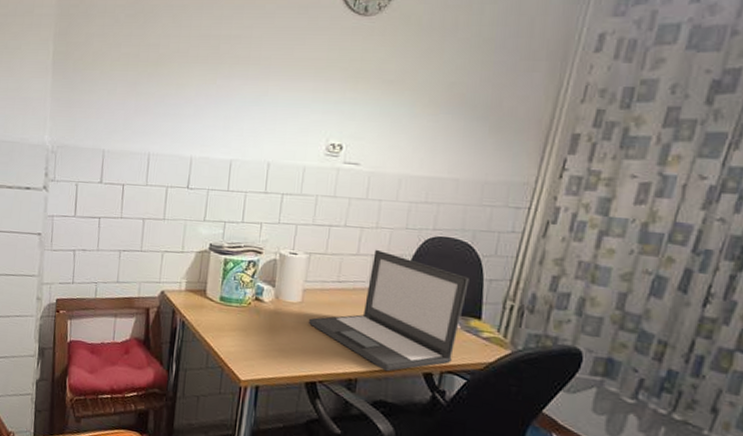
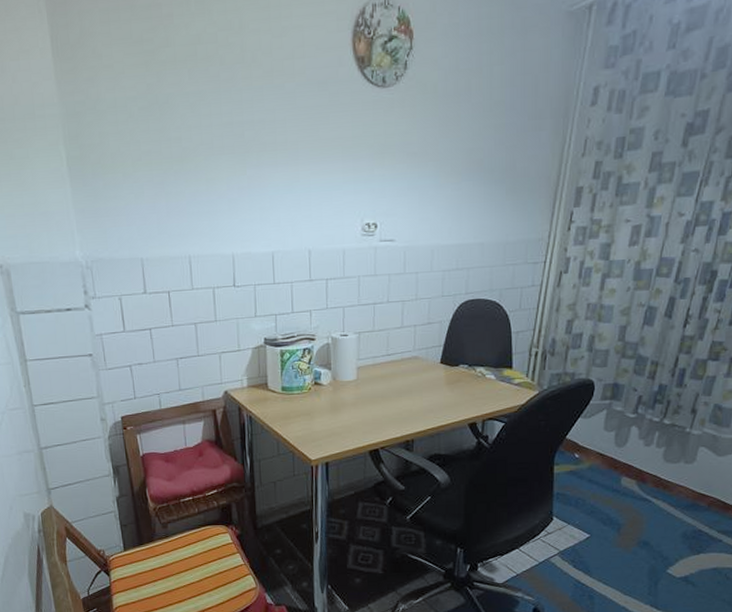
laptop: present [309,249,469,372] -> none [366,319,500,428]

